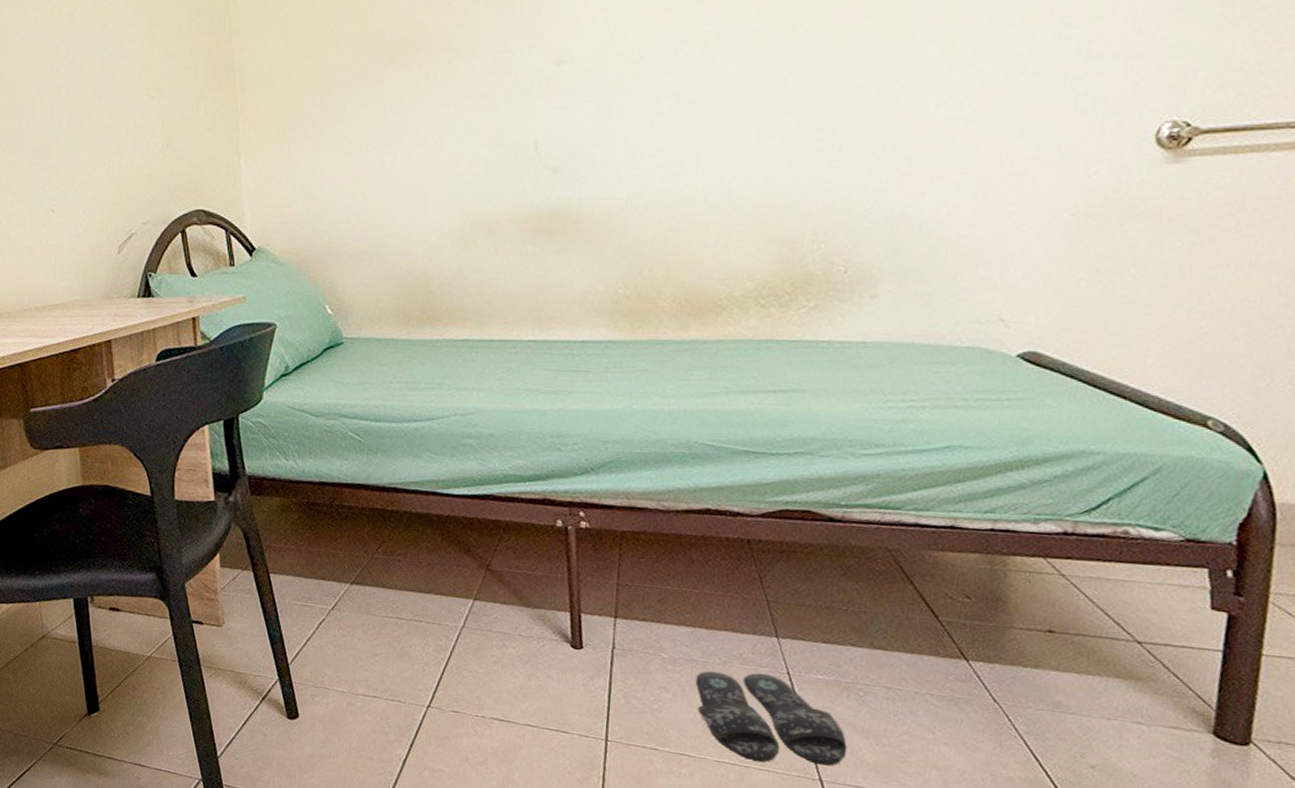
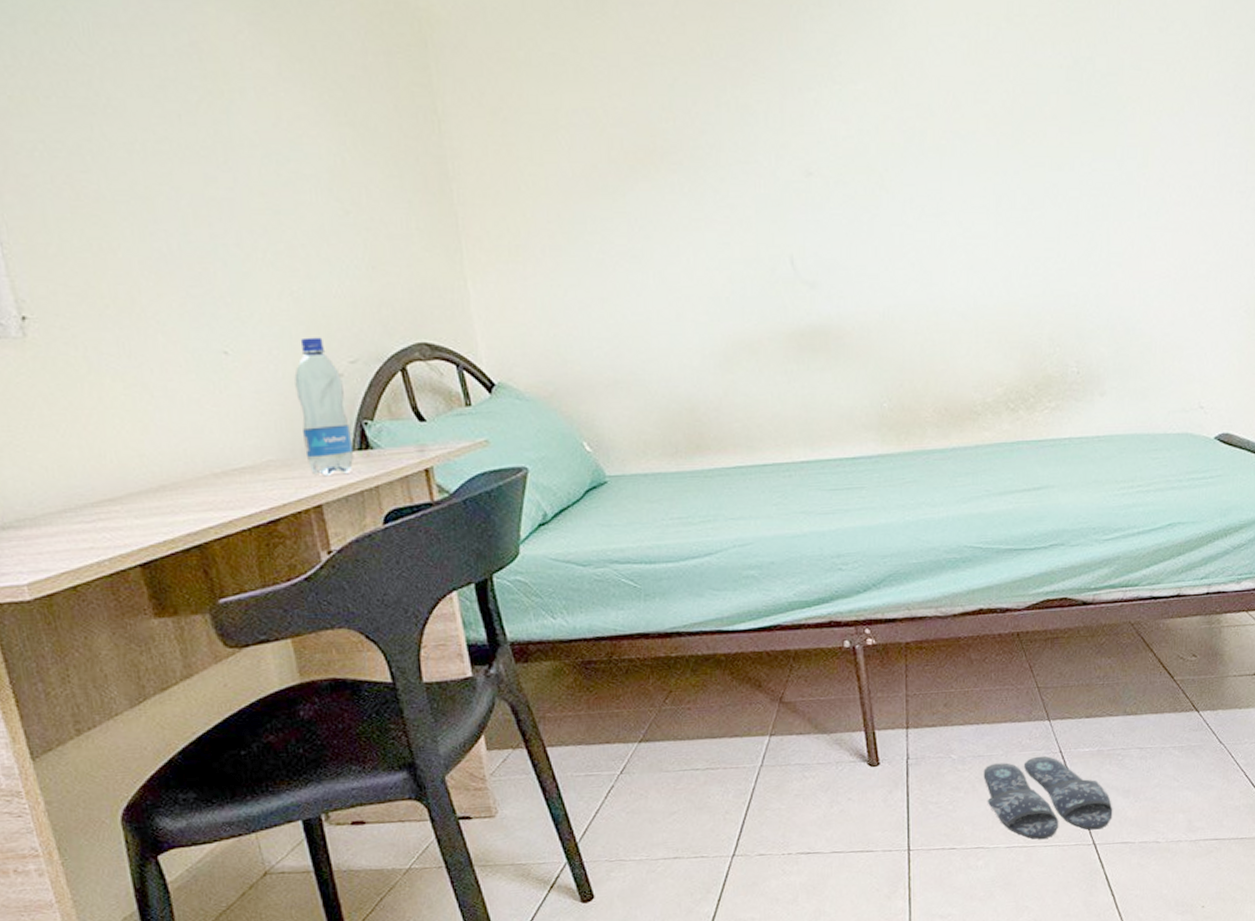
bottle: none [100,201,139,317] -> present [294,337,355,477]

